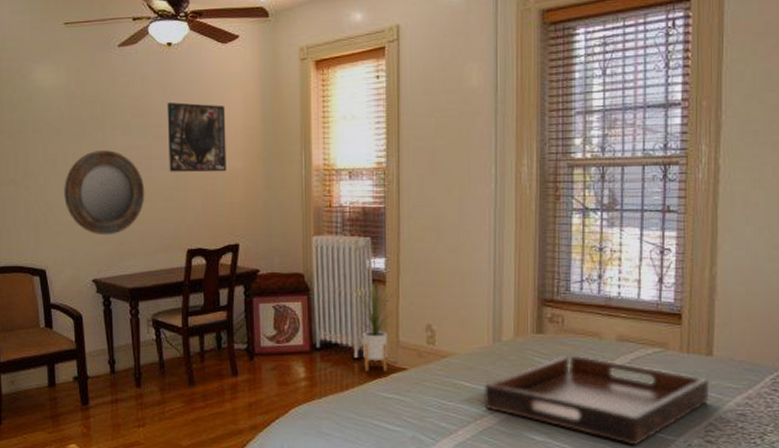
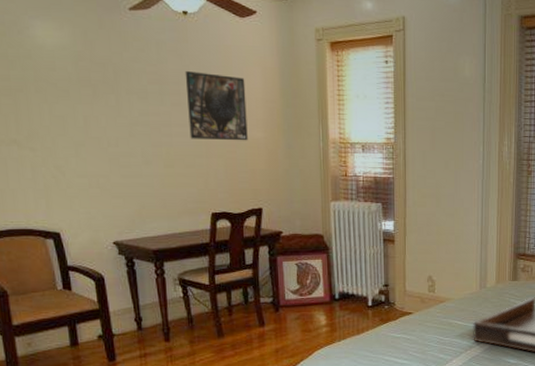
home mirror: present [64,150,145,236] -> none [76,114,166,199]
house plant: present [354,278,397,372] -> none [368,238,404,317]

